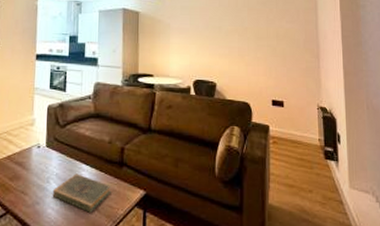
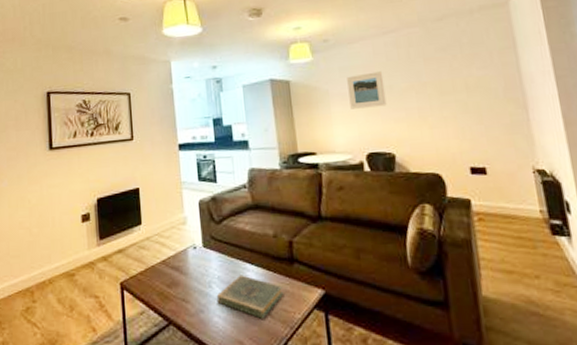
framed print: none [186,14,215,43] -> present [347,71,387,109]

